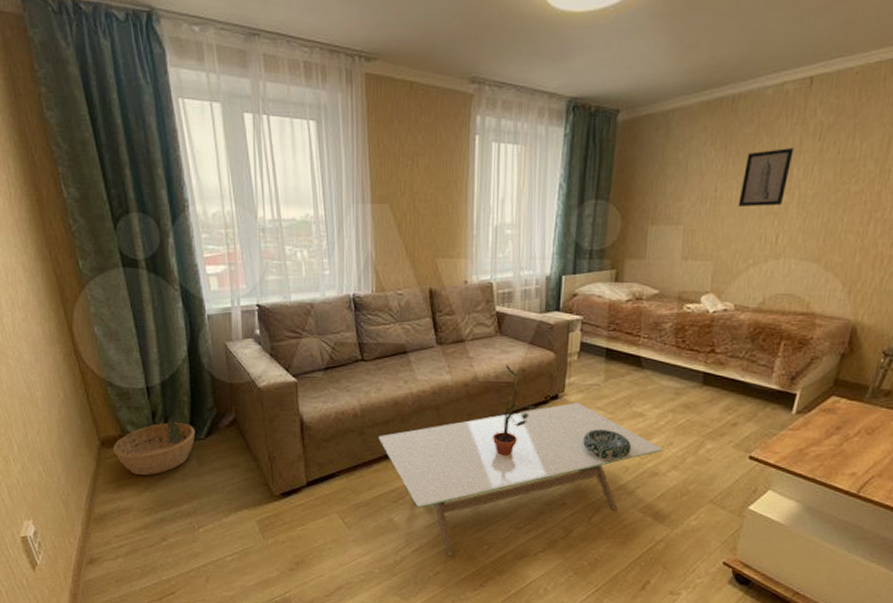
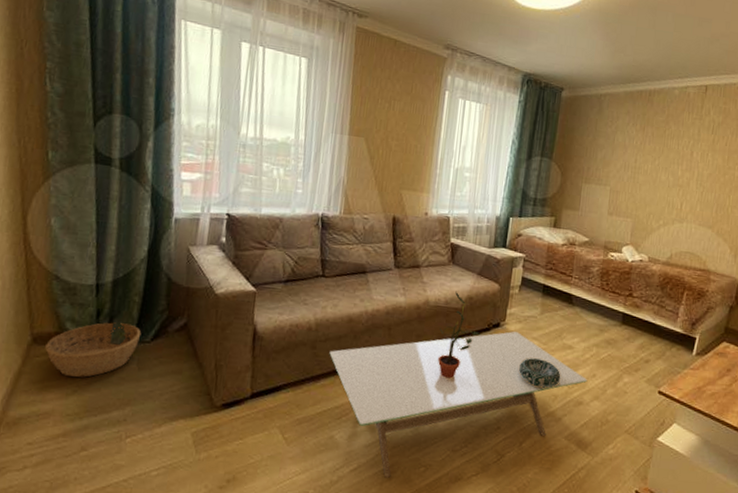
wall art: present [738,148,794,206] -> none [652,135,694,180]

